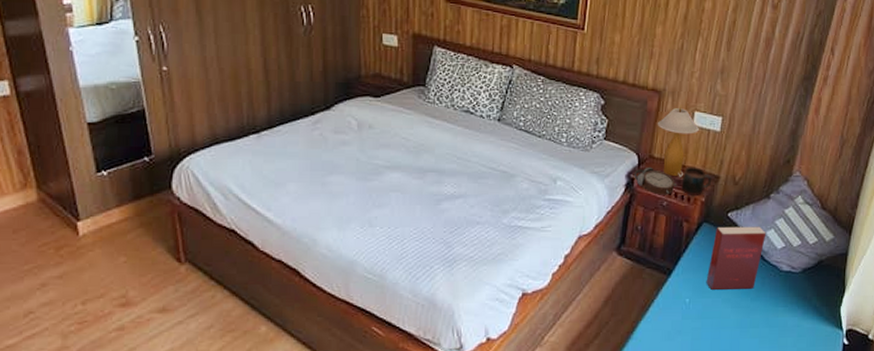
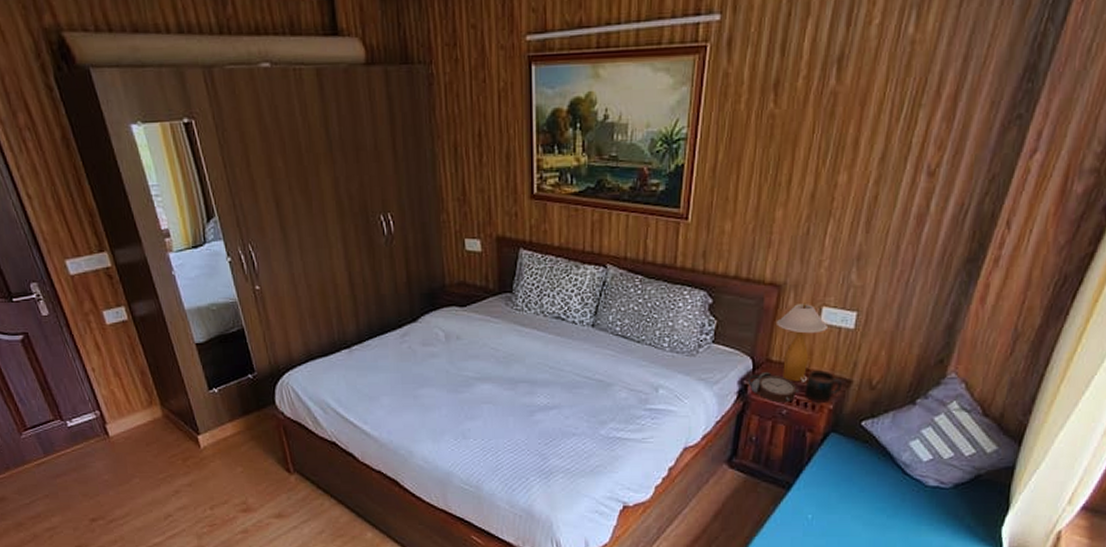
book: present [706,226,766,290] -> none [832,436,909,505]

